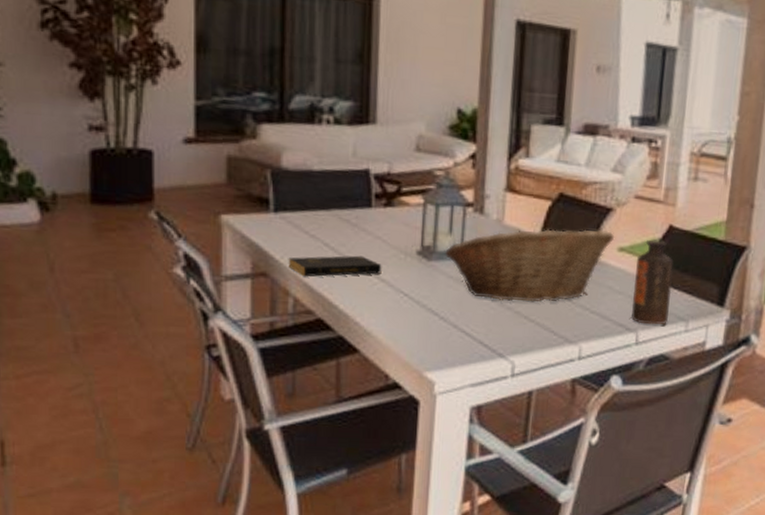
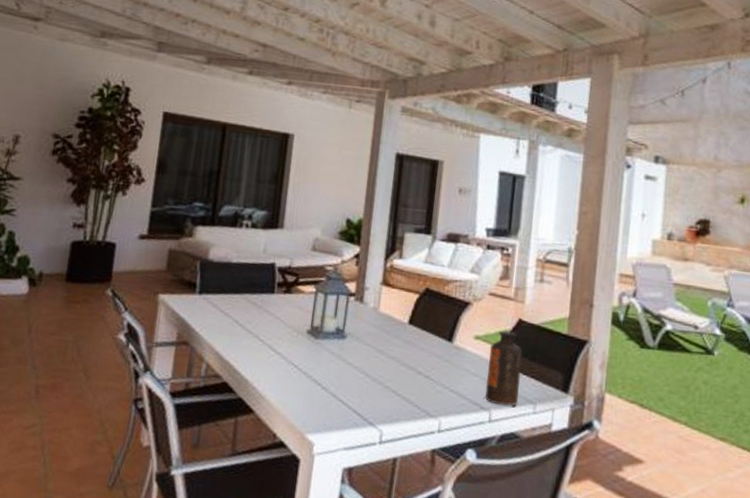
book: present [288,255,383,277] -> none [205,330,279,348]
fruit basket: present [445,228,615,303] -> none [330,315,472,380]

